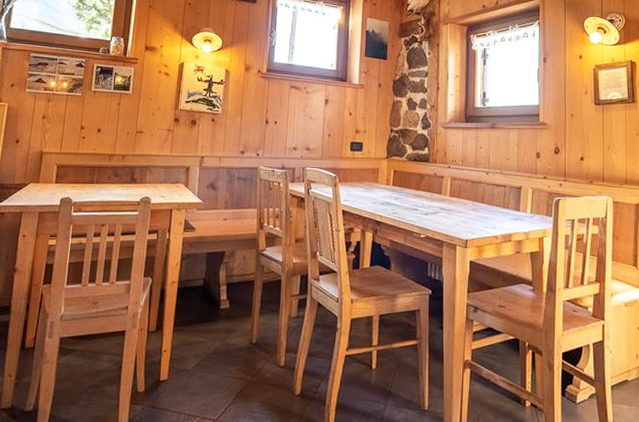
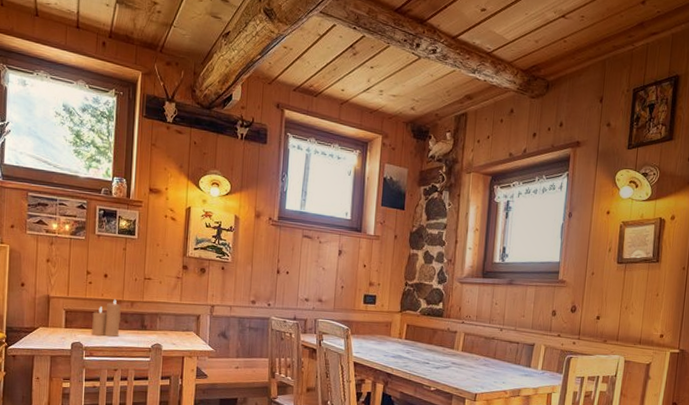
candle: none [81,153,112,192] -> present [92,299,121,337]

